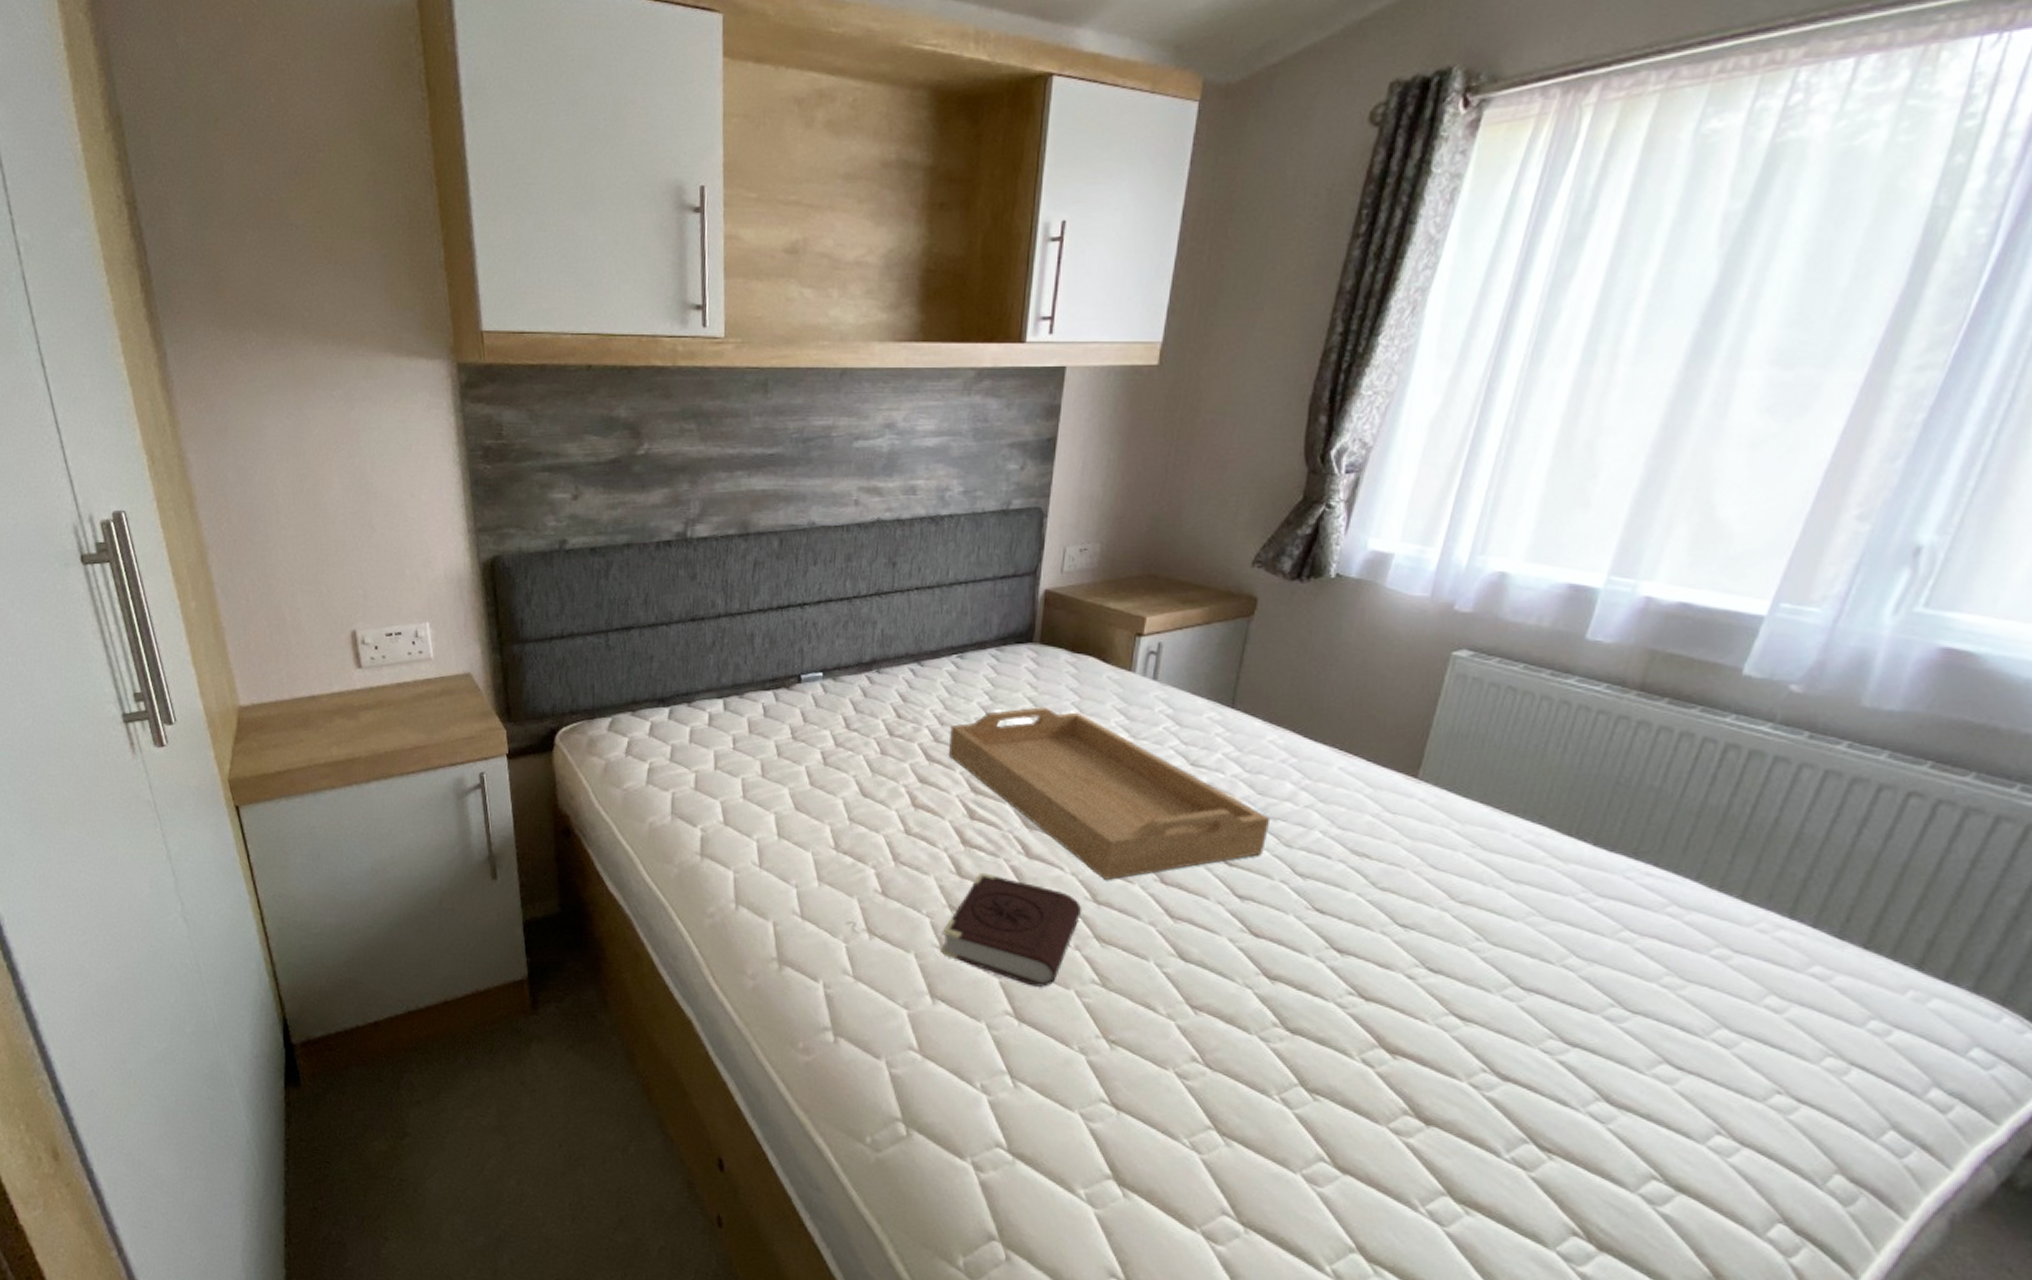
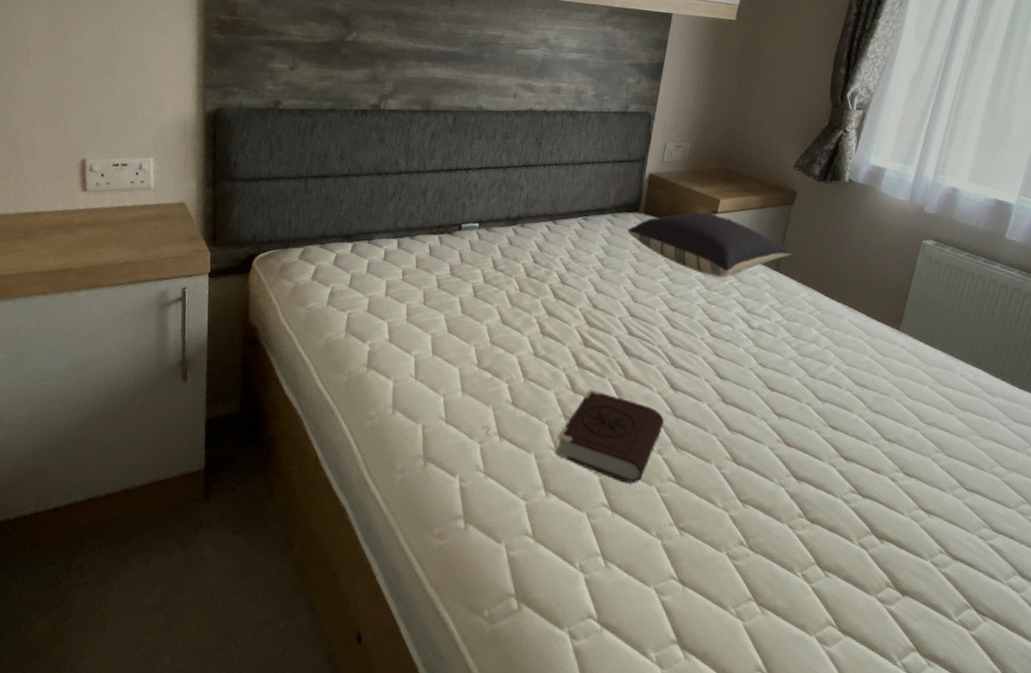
serving tray: present [948,707,1271,881] -> none [571,261,801,399]
pillow: none [1019,636,1254,722] -> present [627,212,792,278]

